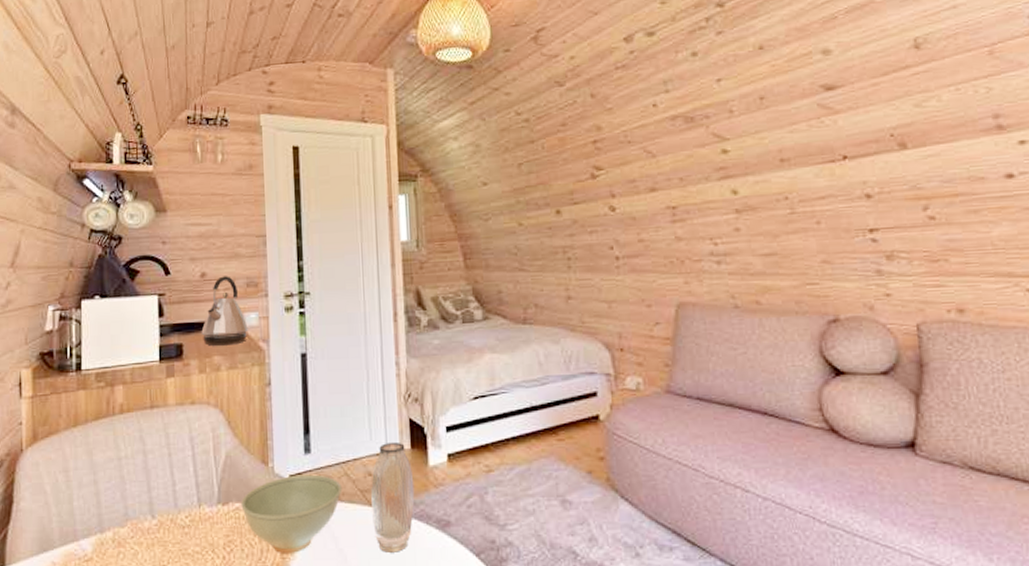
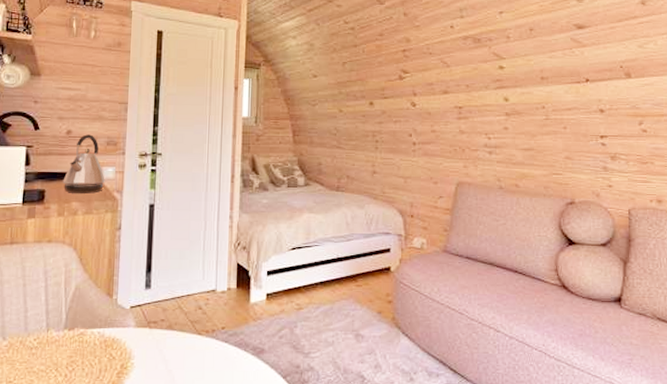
bowl: present [241,474,343,555] -> none [85,306,176,374]
vase: present [371,441,415,552] -> none [199,281,237,374]

